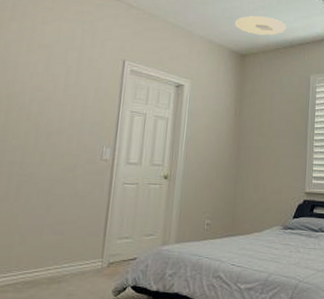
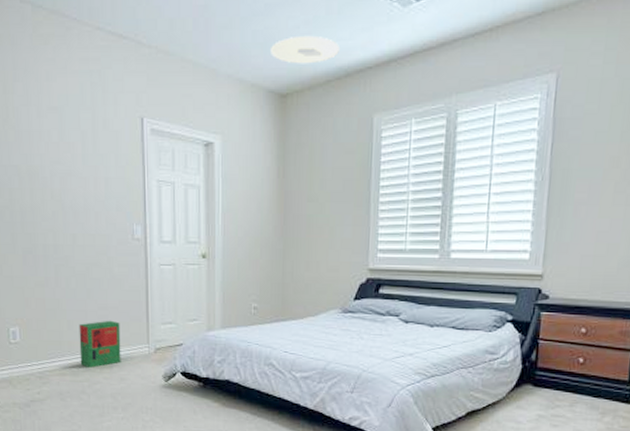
cardboard box: none [26,235,76,285] -> present [79,320,121,369]

